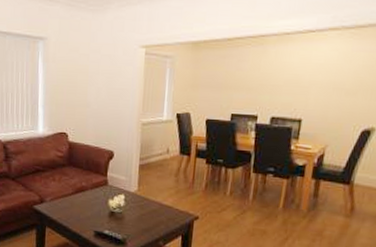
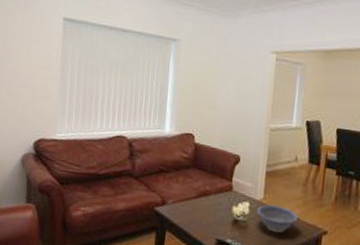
decorative bowl: none [131,195,172,222] -> present [255,204,299,234]

